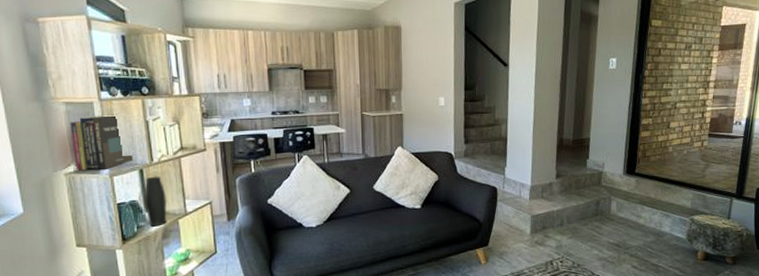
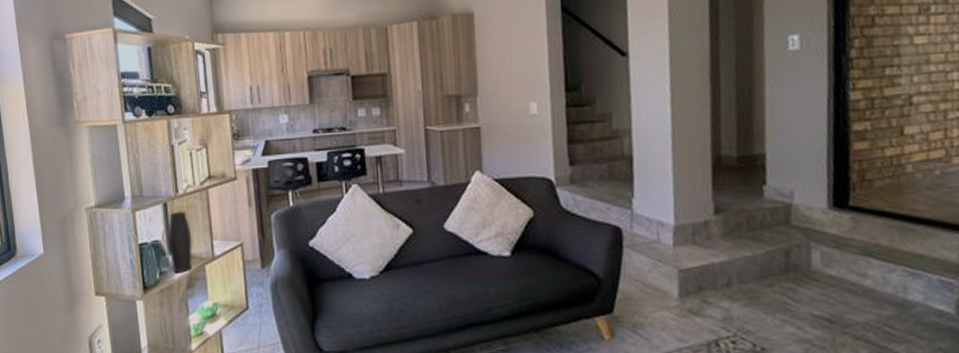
books: present [70,114,133,170] -> none [93,138,156,204]

